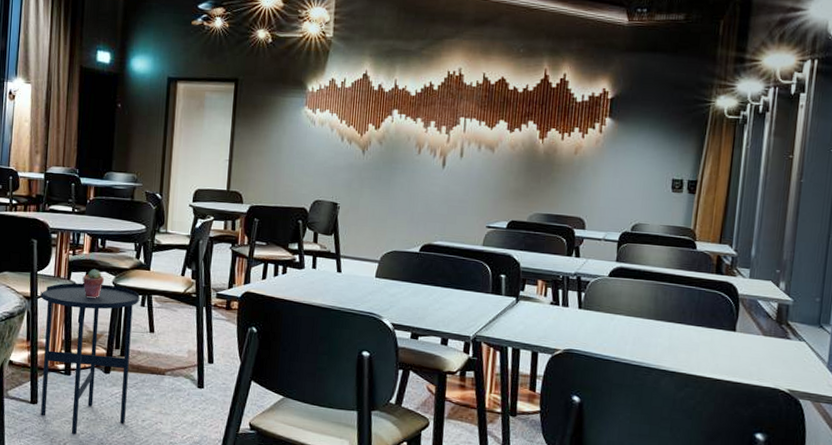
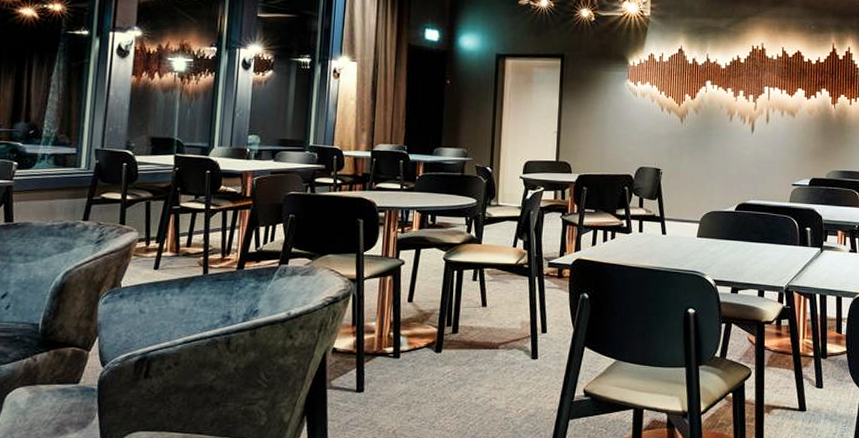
side table: present [40,282,139,434] -> none [367,261,471,420]
potted succulent: present [82,268,104,298] -> none [411,245,434,276]

